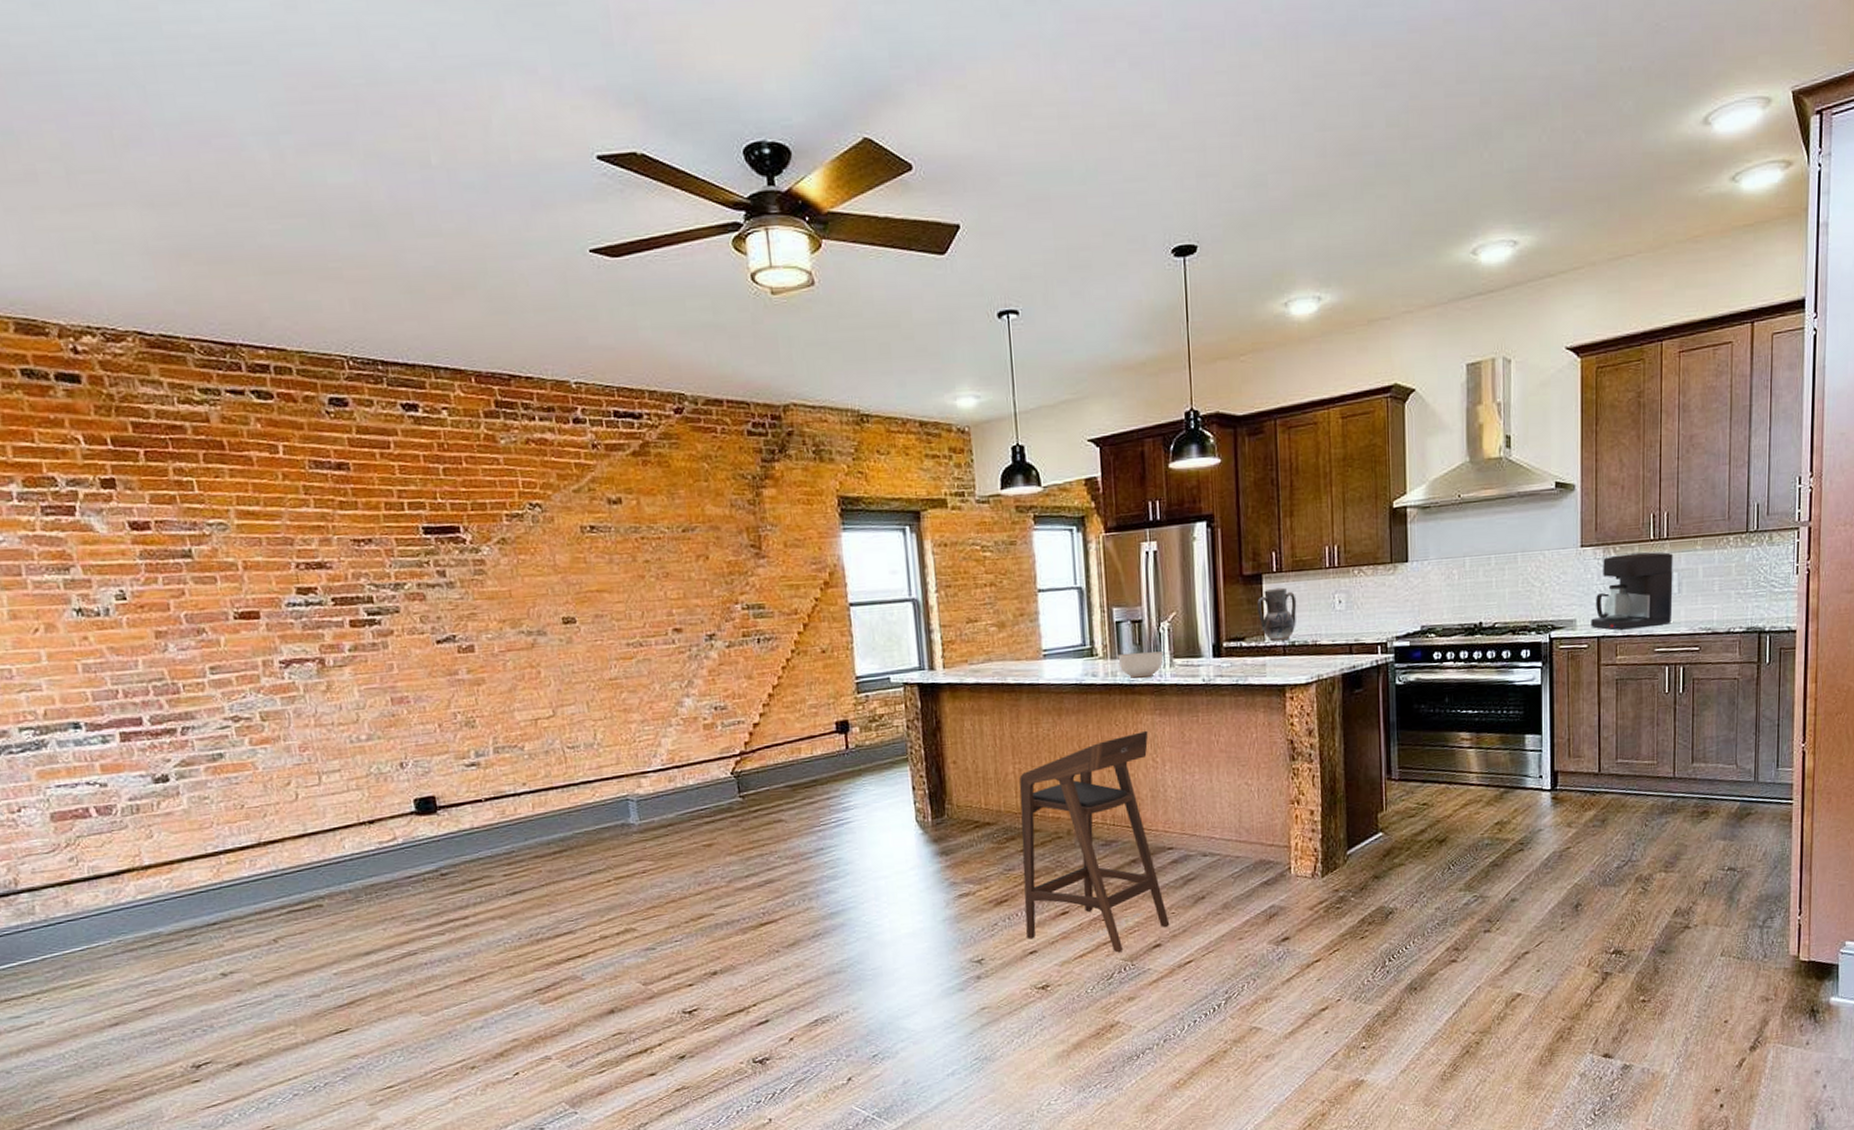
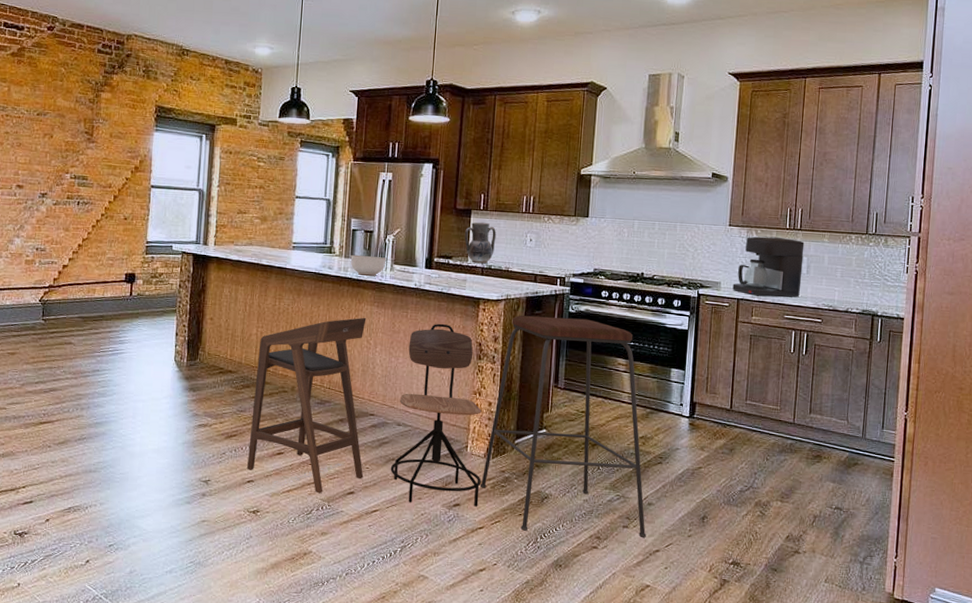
chair: none [1200,723,1312,946] -> present [390,324,482,507]
bar stool: none [1310,690,1512,956] -> present [480,315,646,537]

